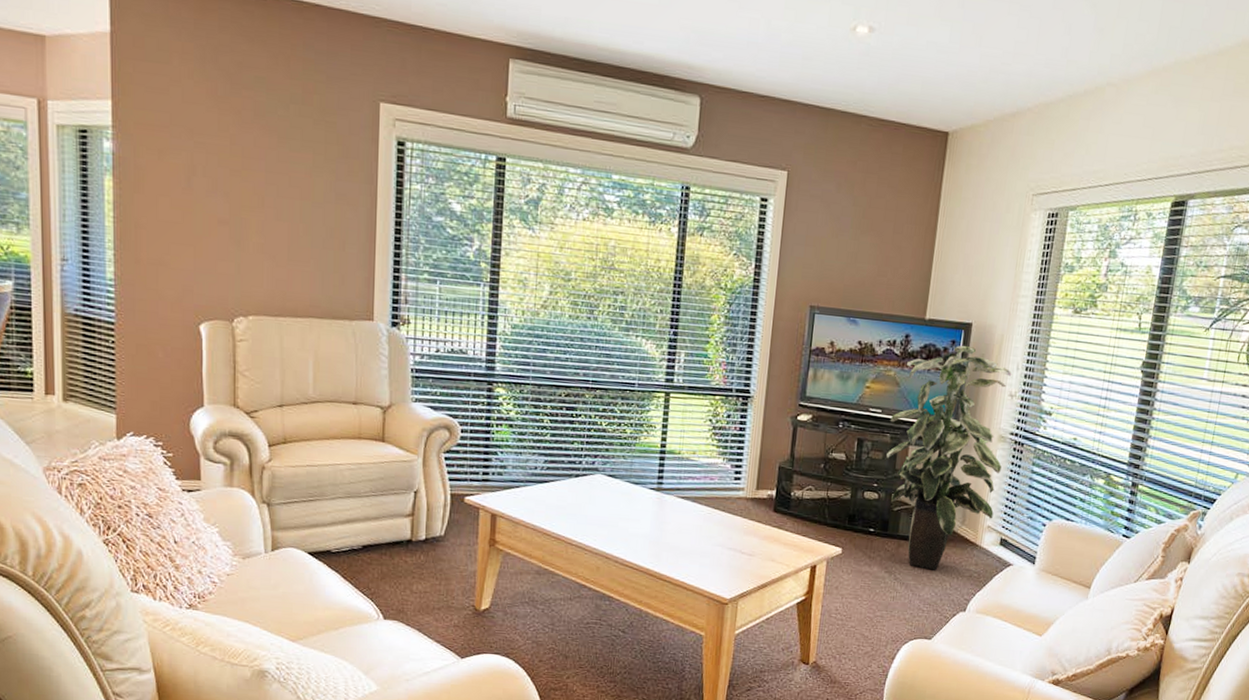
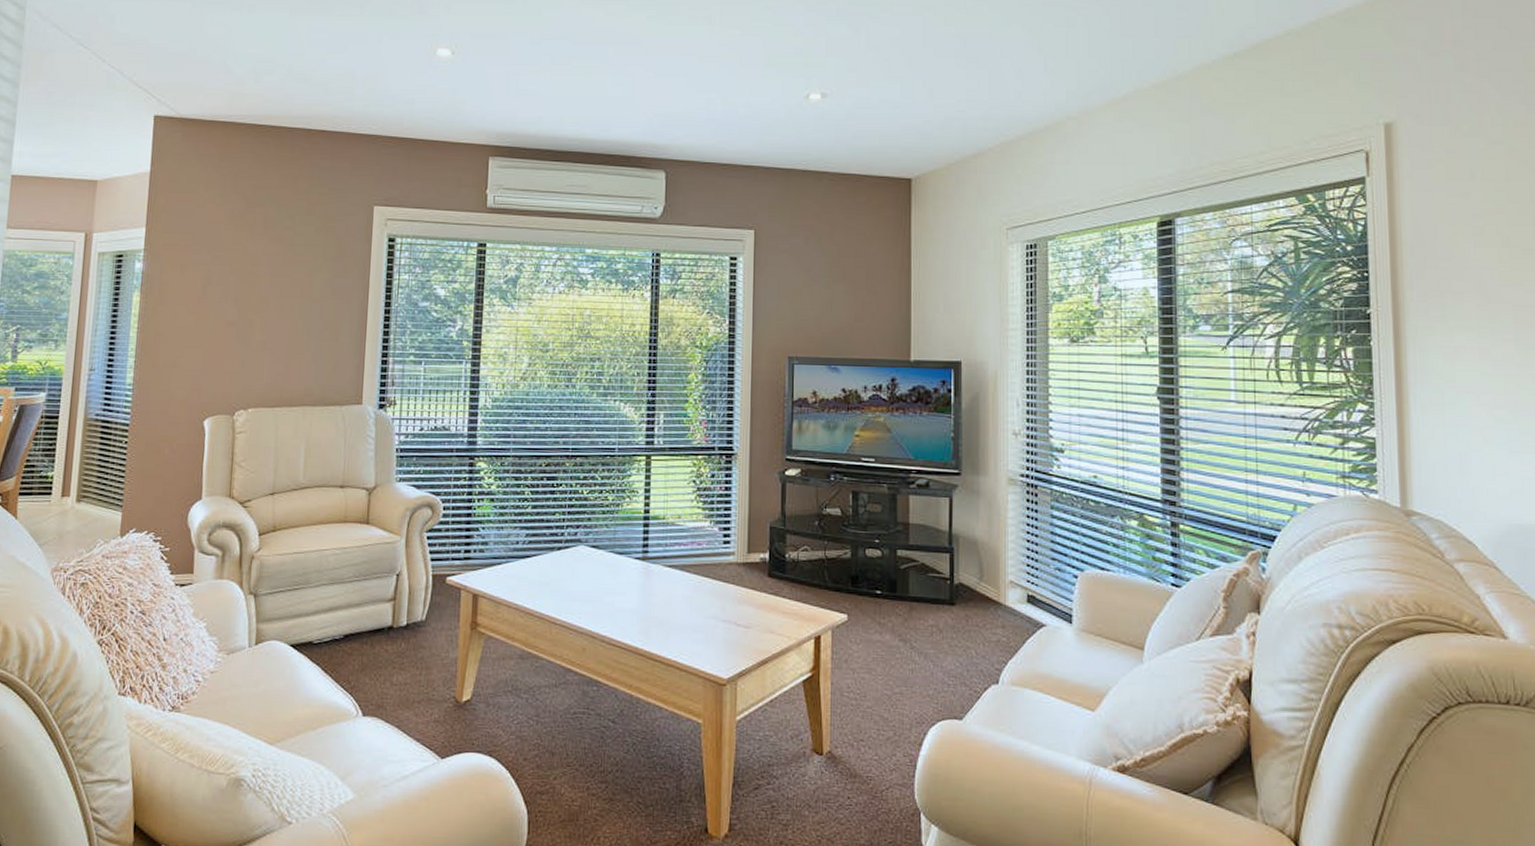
indoor plant: present [886,345,1012,571] -> none [885,384,1016,636]

